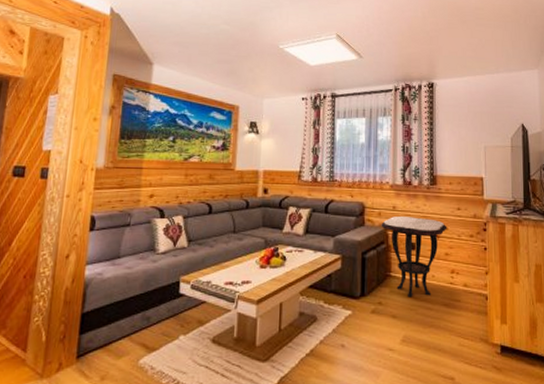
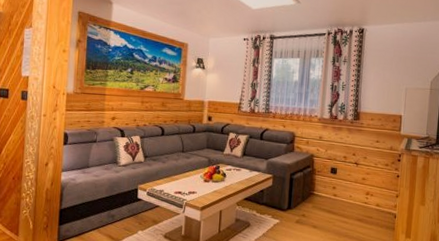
side table: present [381,216,447,297] -> none [308,145,366,212]

